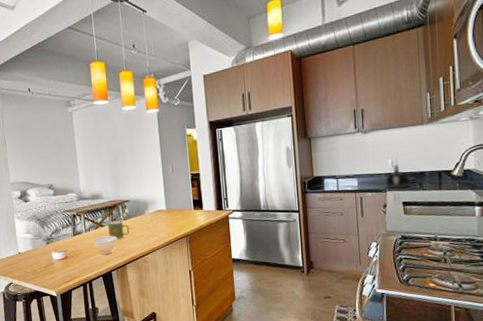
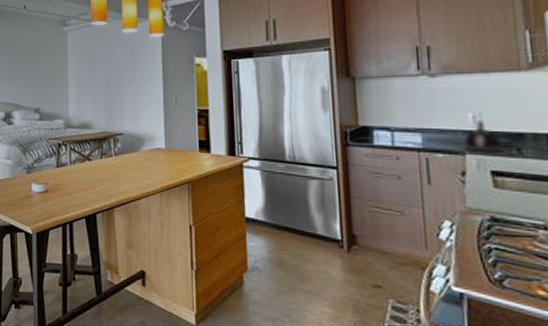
bowl: present [92,236,118,255] -> none [77,172,107,194]
mug: present [107,221,130,240] -> none [95,156,121,178]

